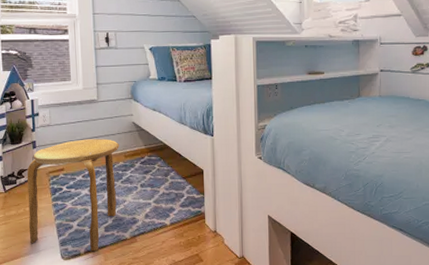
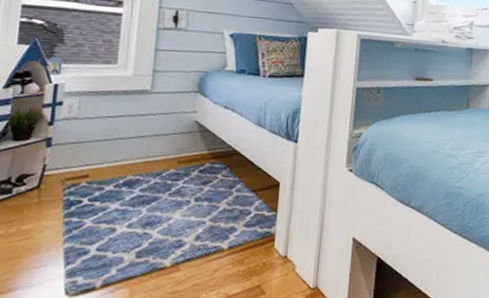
stool: present [26,139,119,252] -> none [18,138,173,285]

